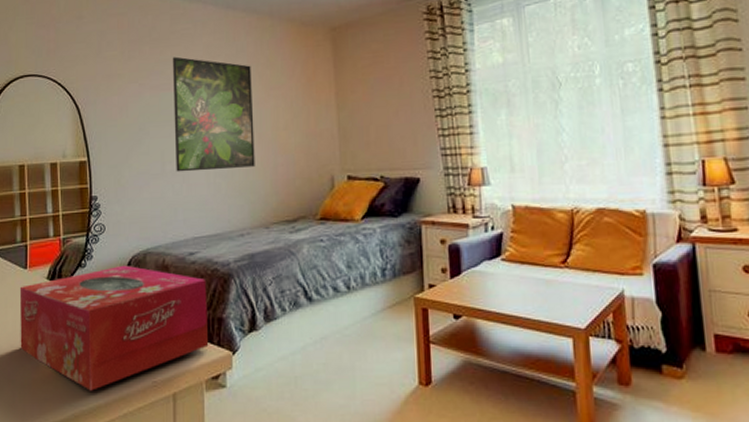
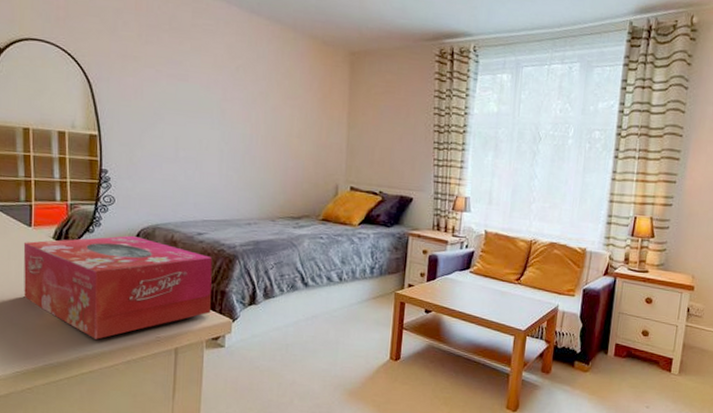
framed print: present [172,56,255,172] -> none [189,50,271,166]

